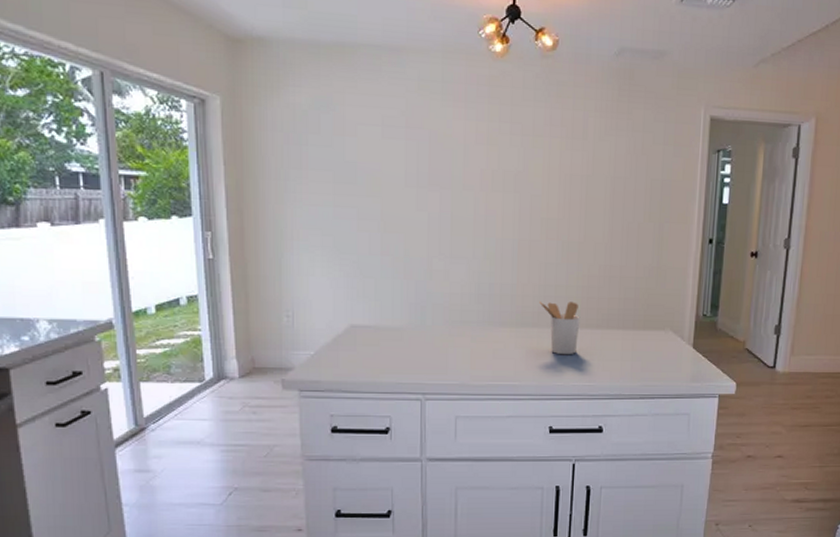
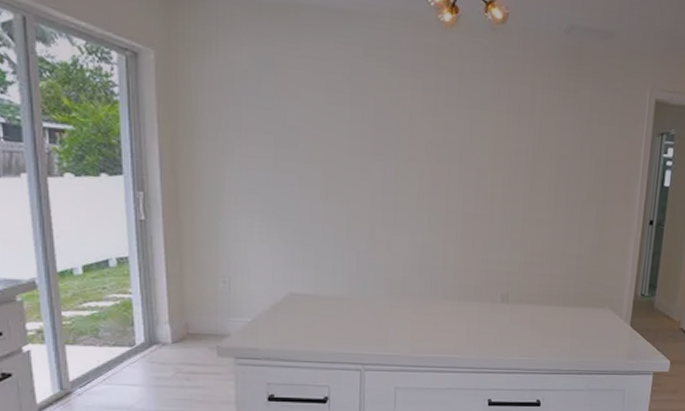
utensil holder: present [539,301,580,355] -> none [482,275,522,330]

